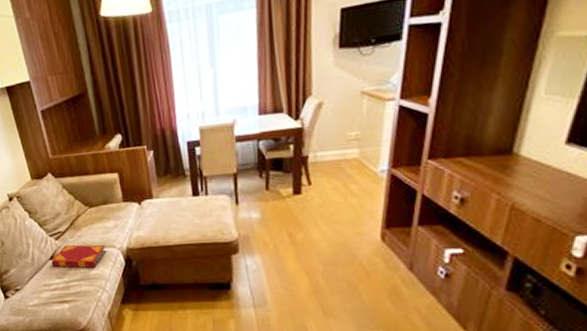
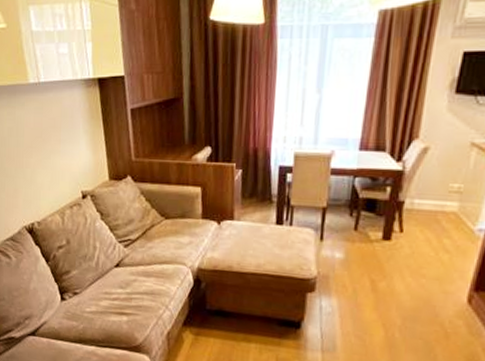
hardback book: present [51,244,106,269] -> none [116,254,176,284]

